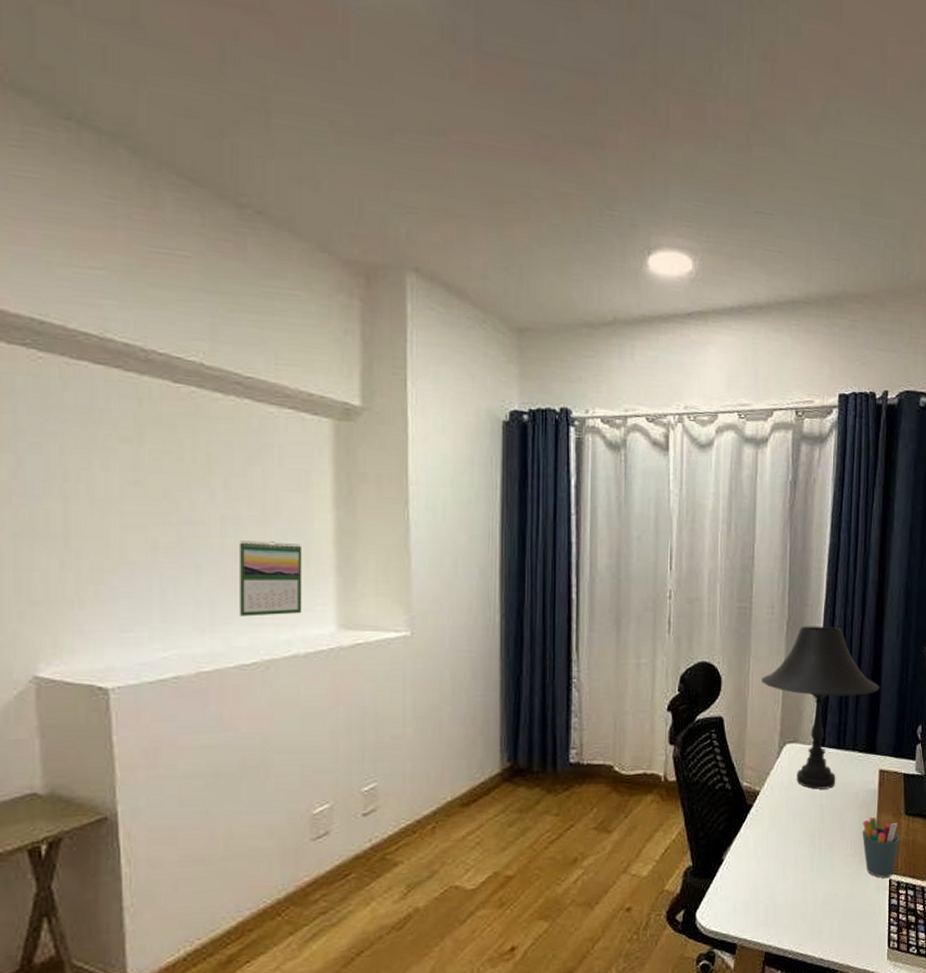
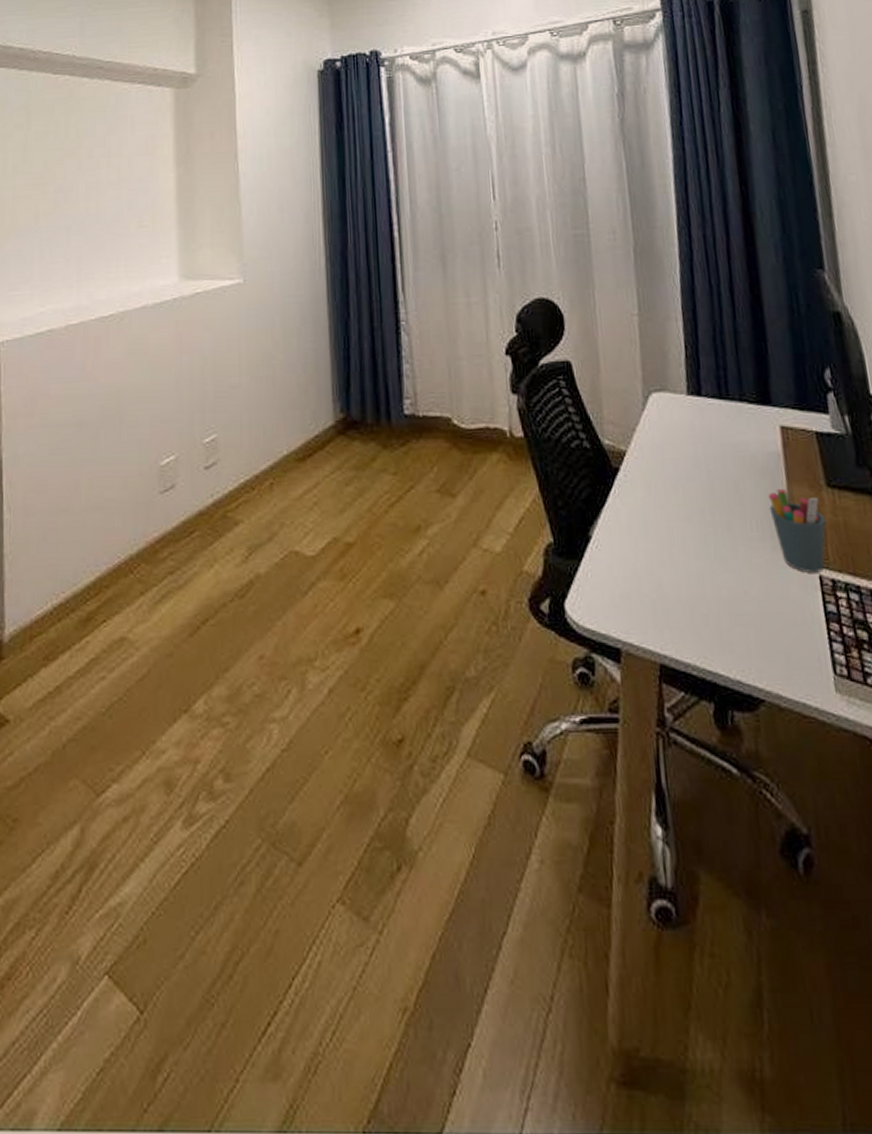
calendar: present [238,541,303,617] -> none [99,201,150,272]
table lamp: present [762,626,880,790] -> none [611,250,764,451]

